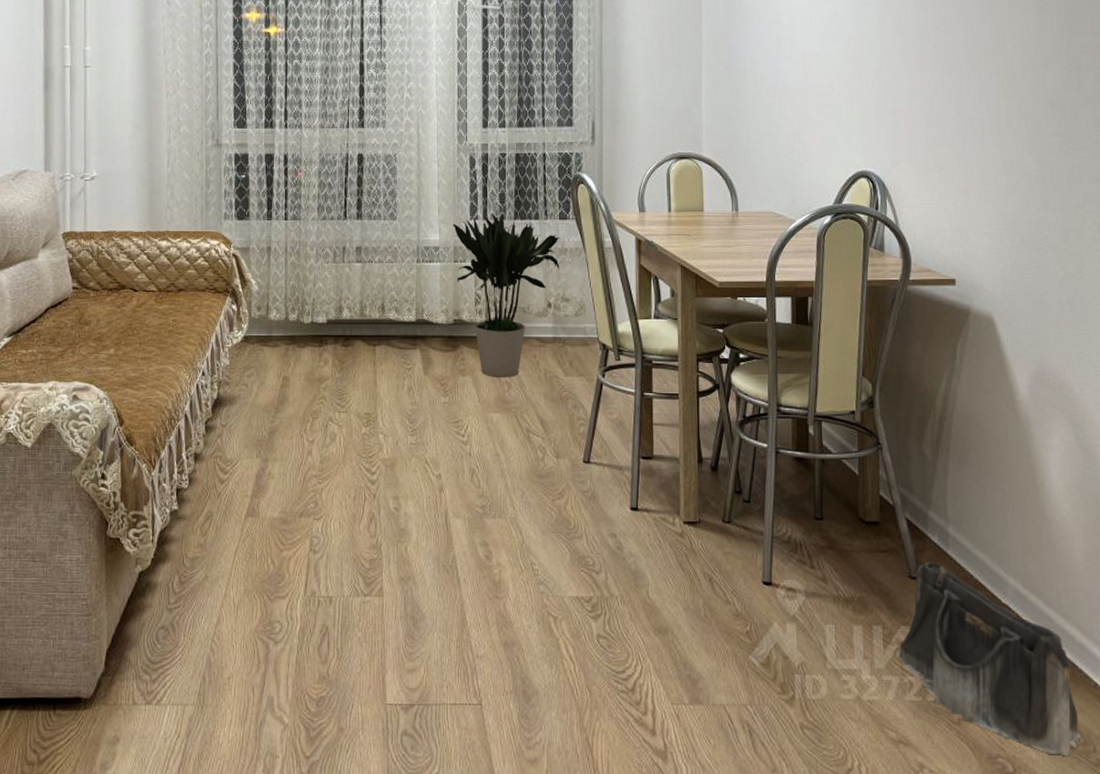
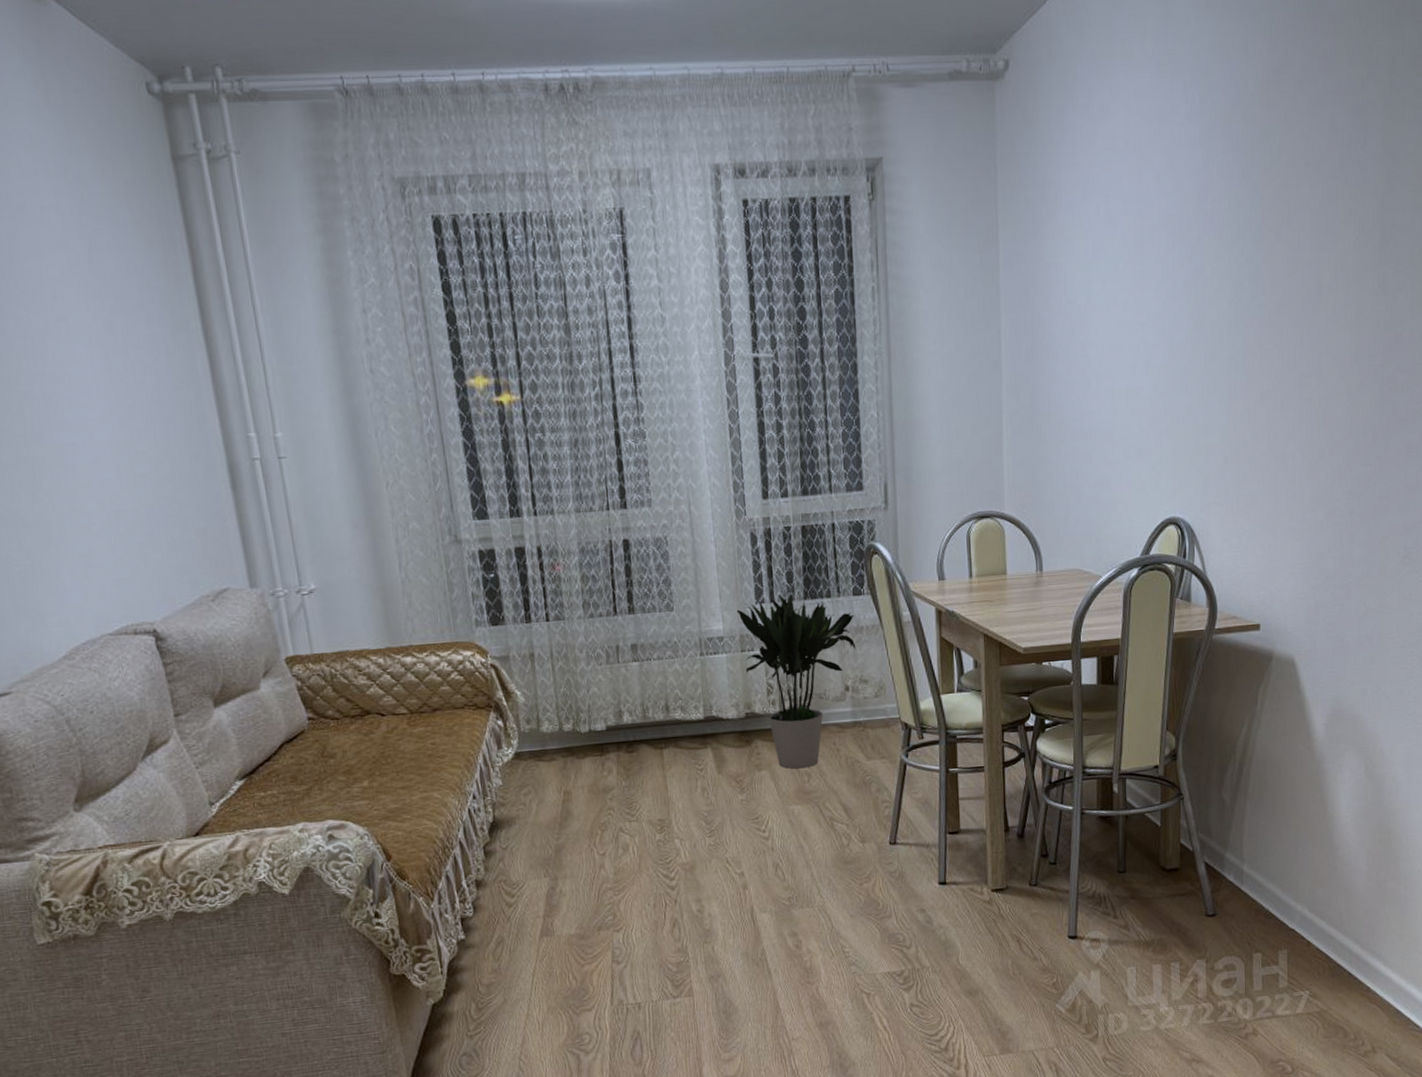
saddlebag: present [894,561,1082,757] -> none [1190,898,1354,1053]

